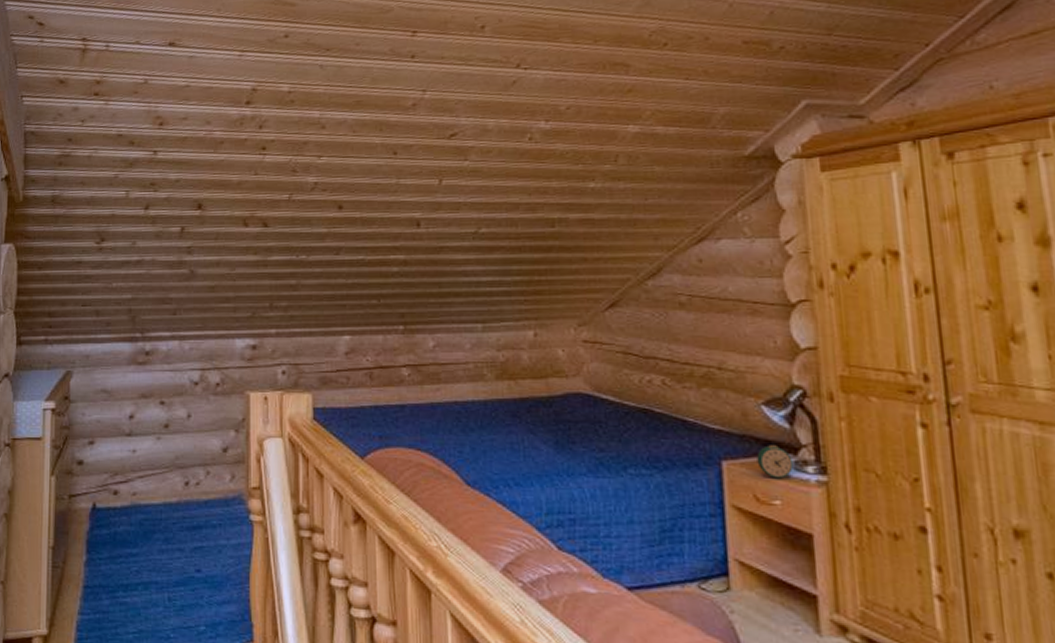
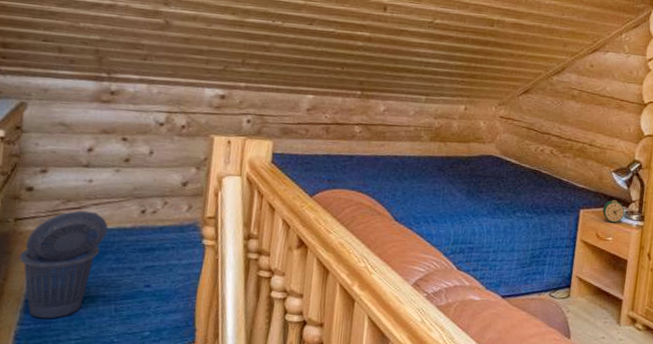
laundry basket: none [75,484,154,609] -> present [18,210,108,319]

